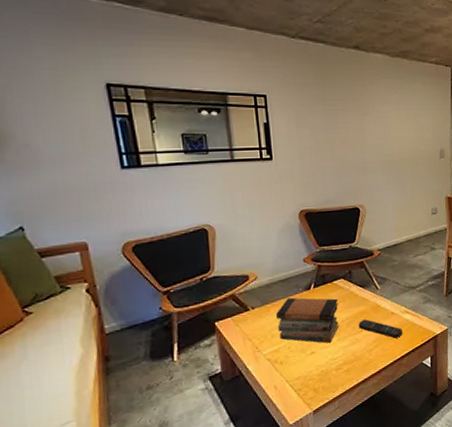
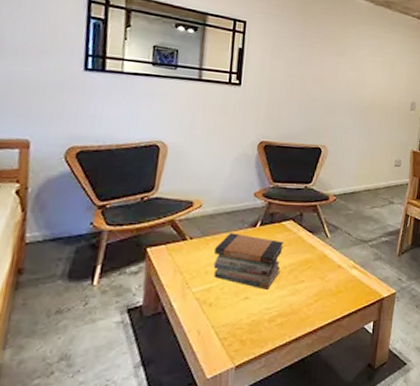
remote control: present [358,319,402,339] -> none [301,269,347,295]

